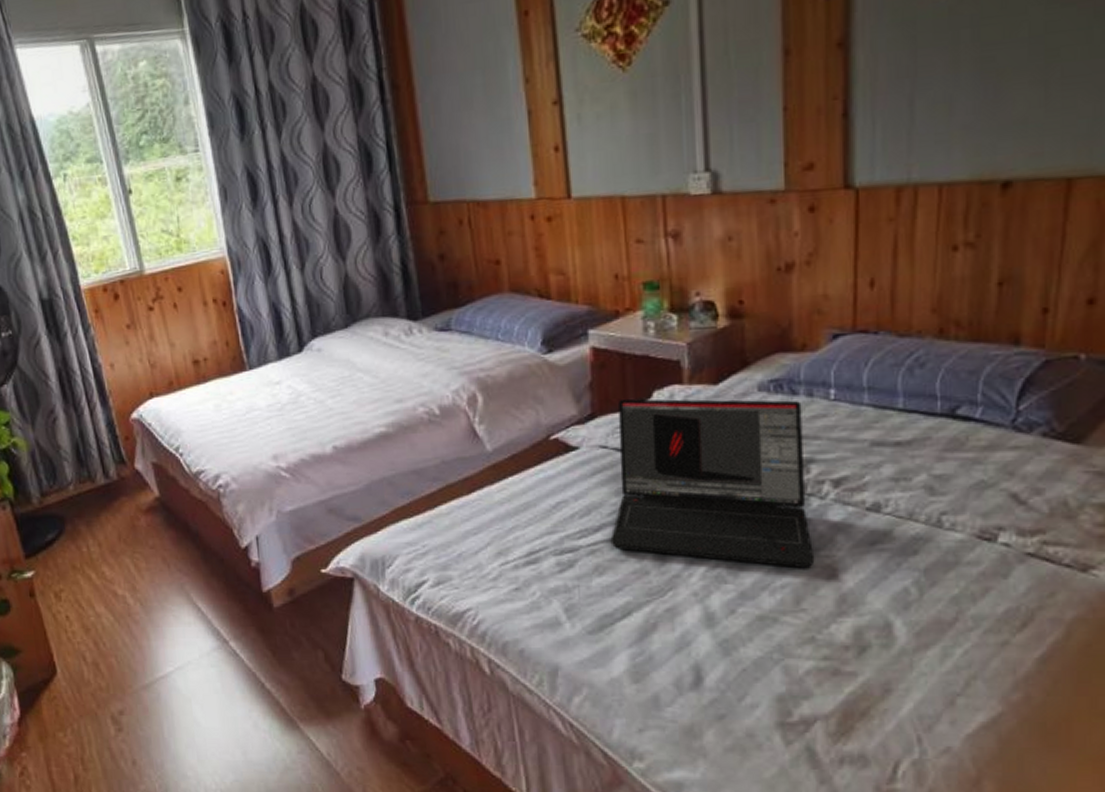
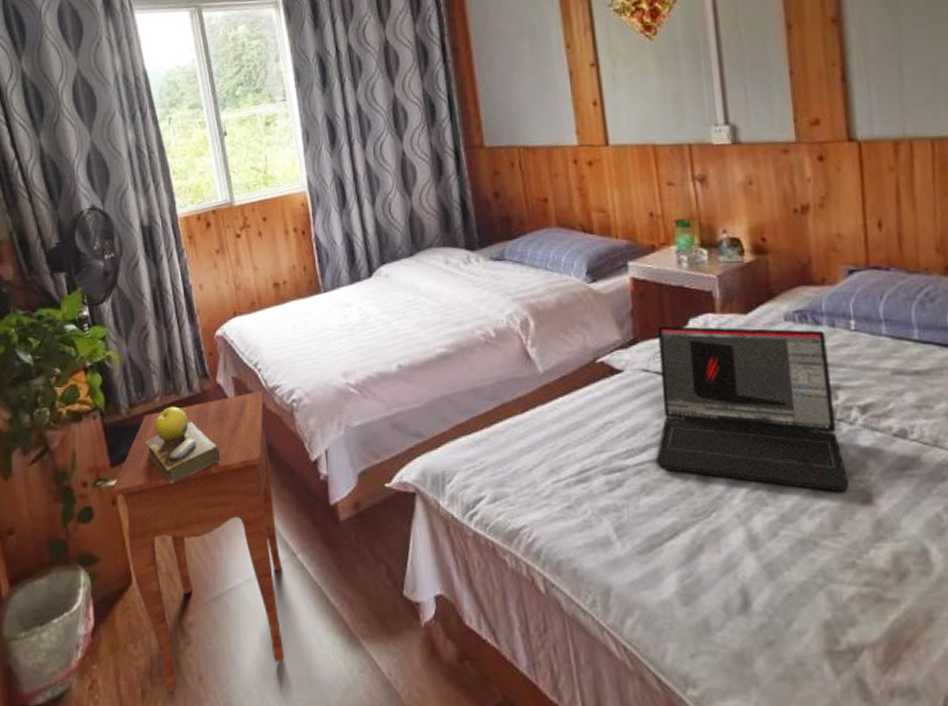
side table: none [28,476,219,778] -> present [112,391,284,694]
book: none [61,494,144,575] -> present [146,406,221,484]

